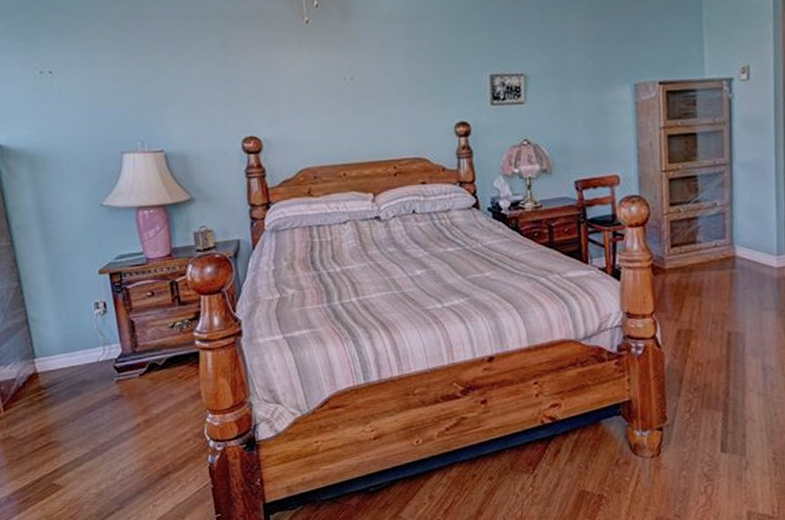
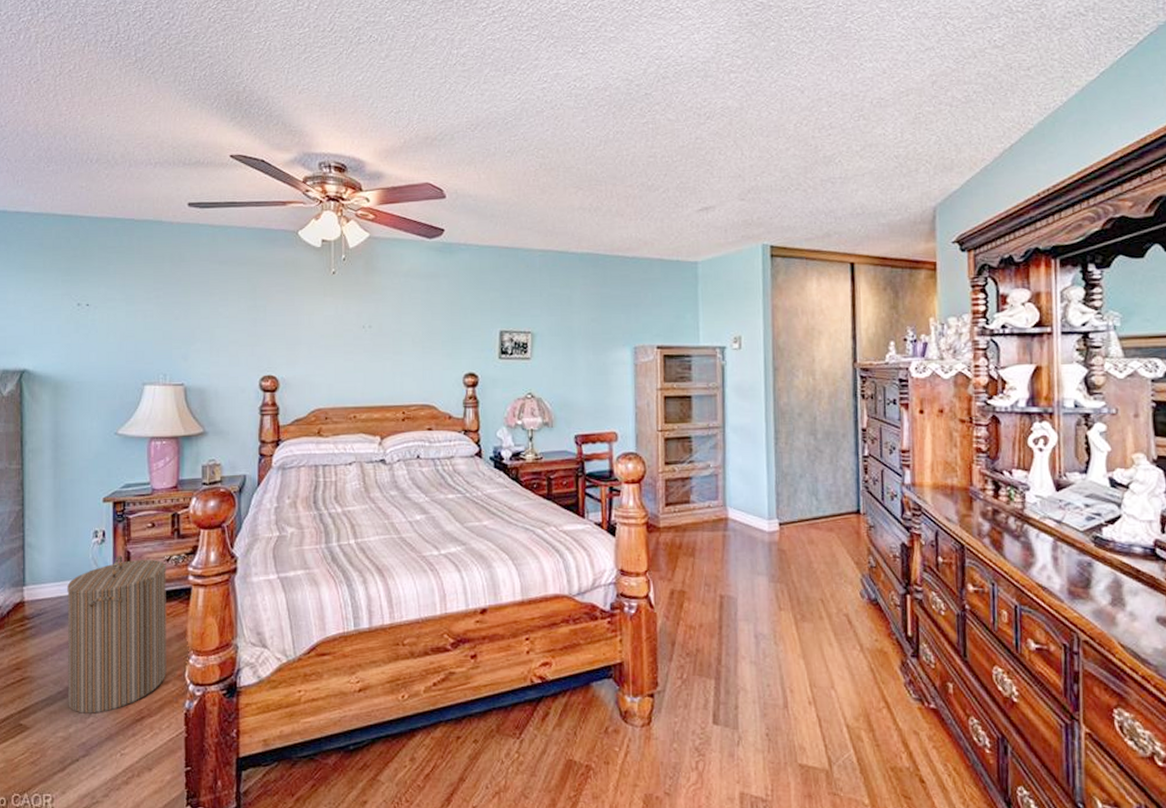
laundry hamper: none [77,325,186,472] -> present [67,555,167,713]

